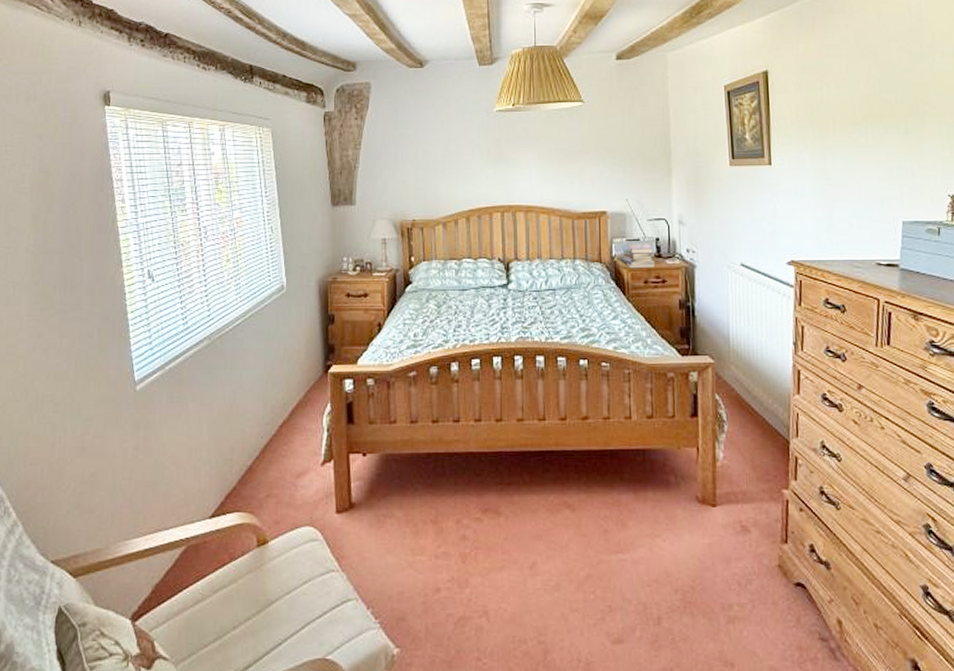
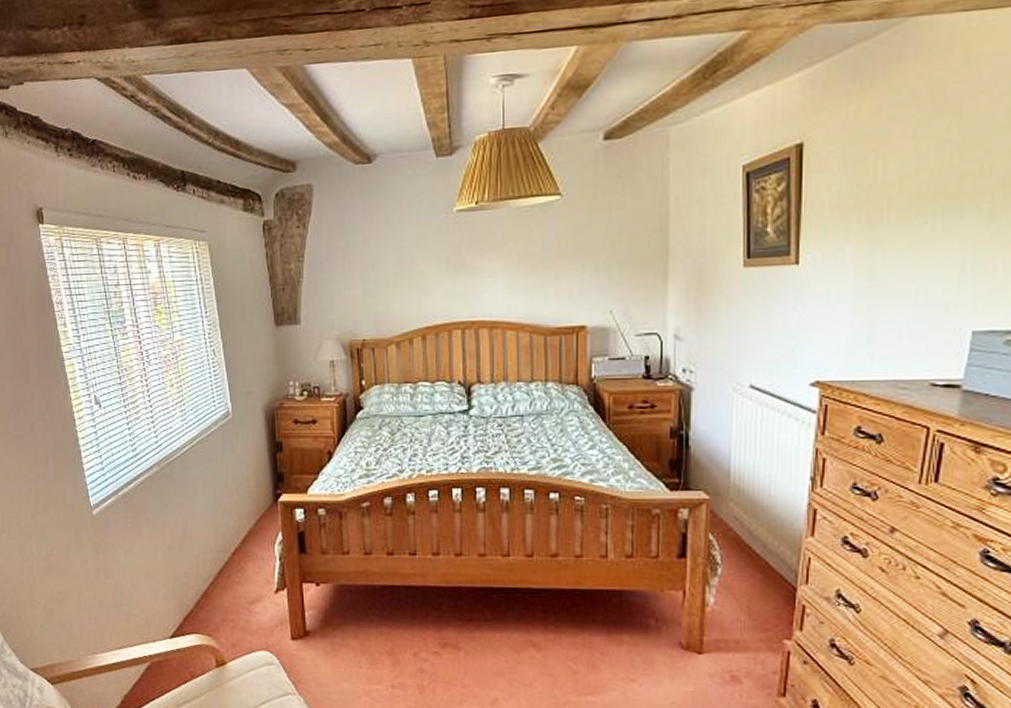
books: present [618,243,655,269] -> none [599,363,642,392]

